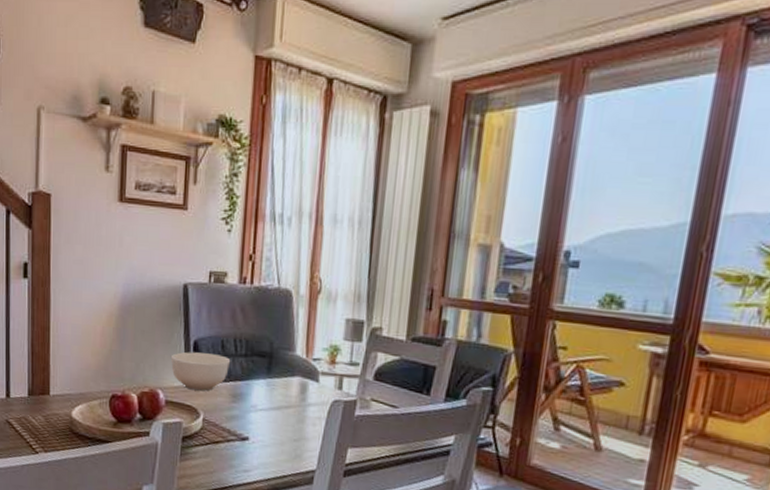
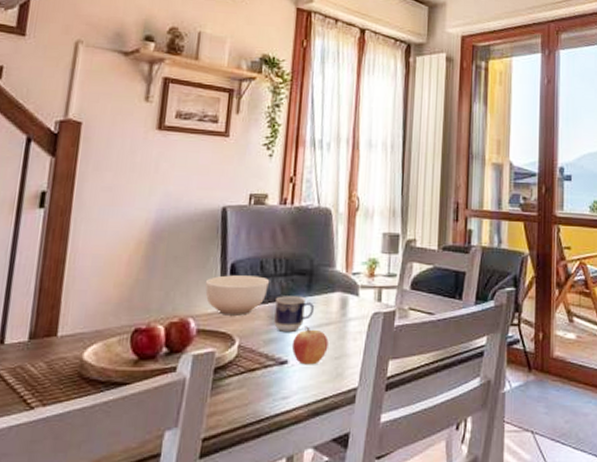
cup: none [235,376,275,412] -> present [274,296,315,333]
fruit: none [252,407,288,444] -> present [291,326,329,365]

